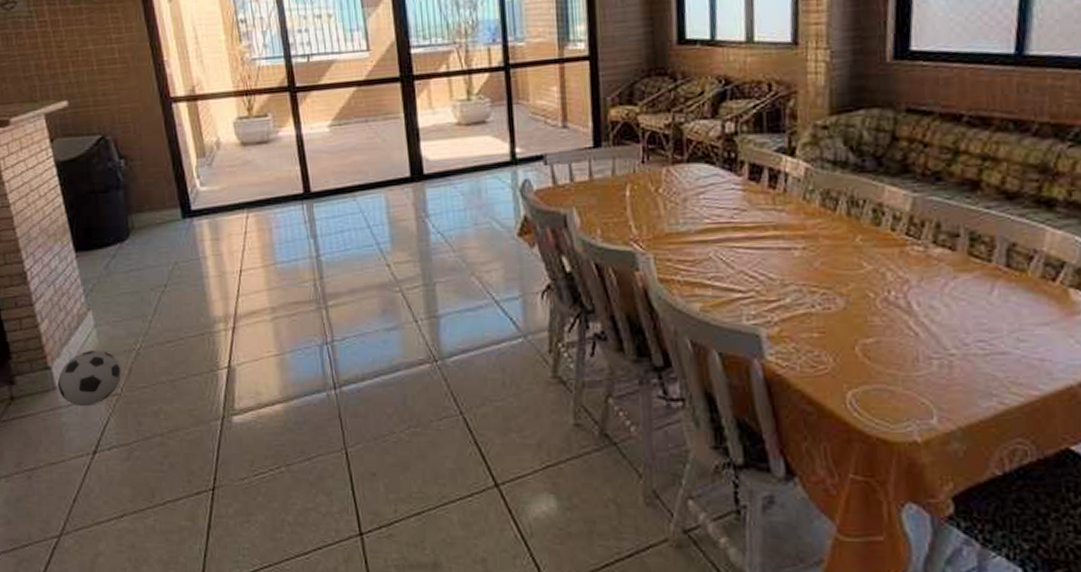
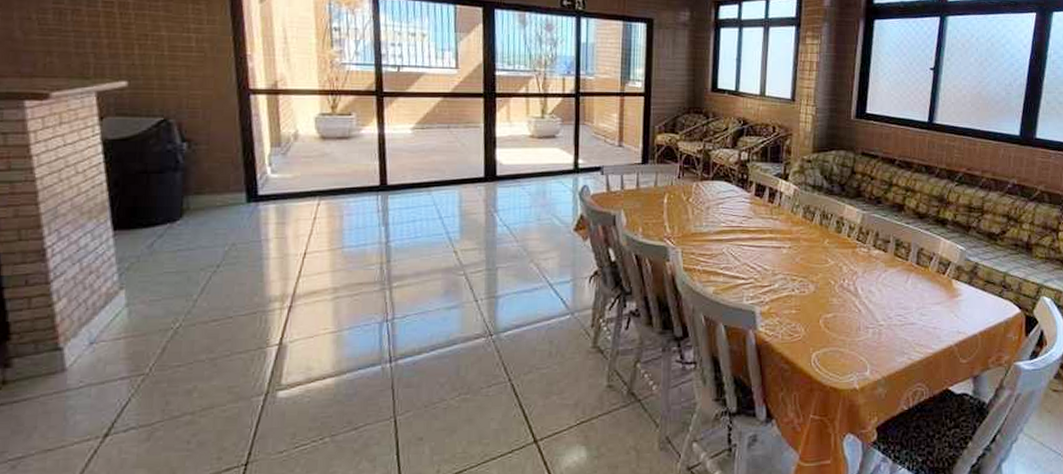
soccer ball: present [57,349,122,406] -> none [68,329,153,387]

